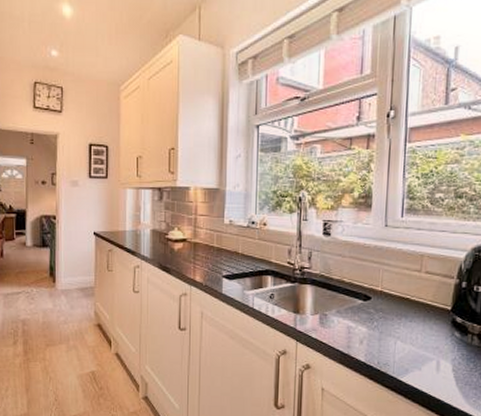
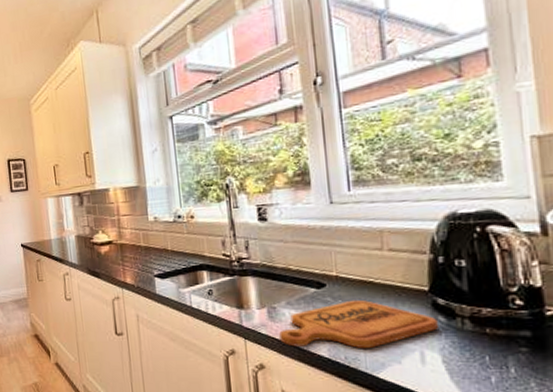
cutting board: none [326,313,454,356] -> present [279,299,438,349]

